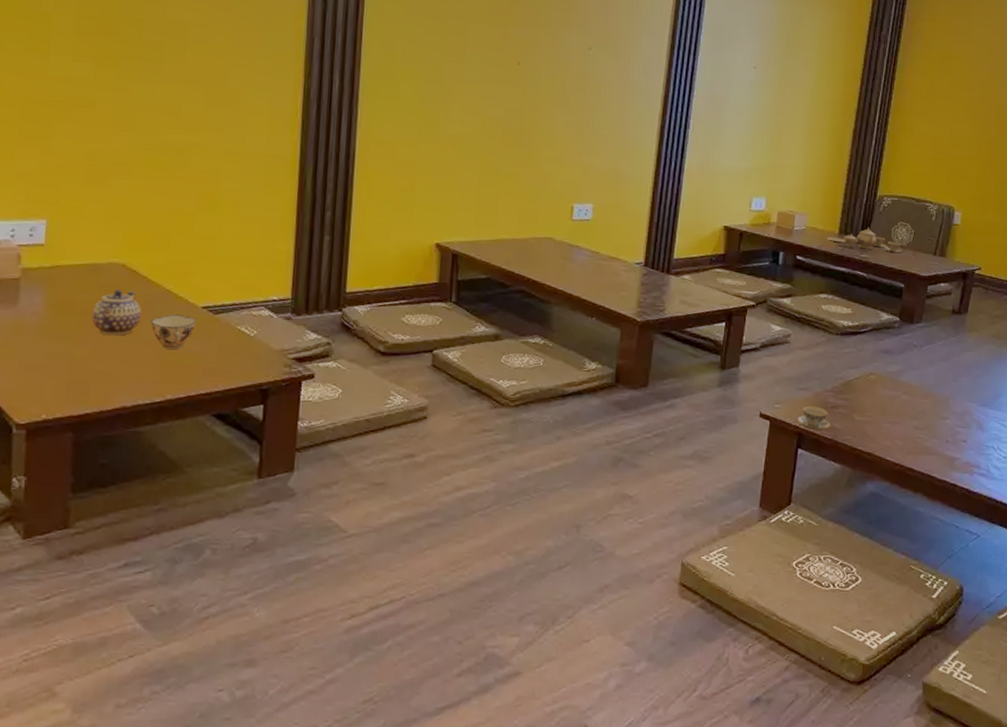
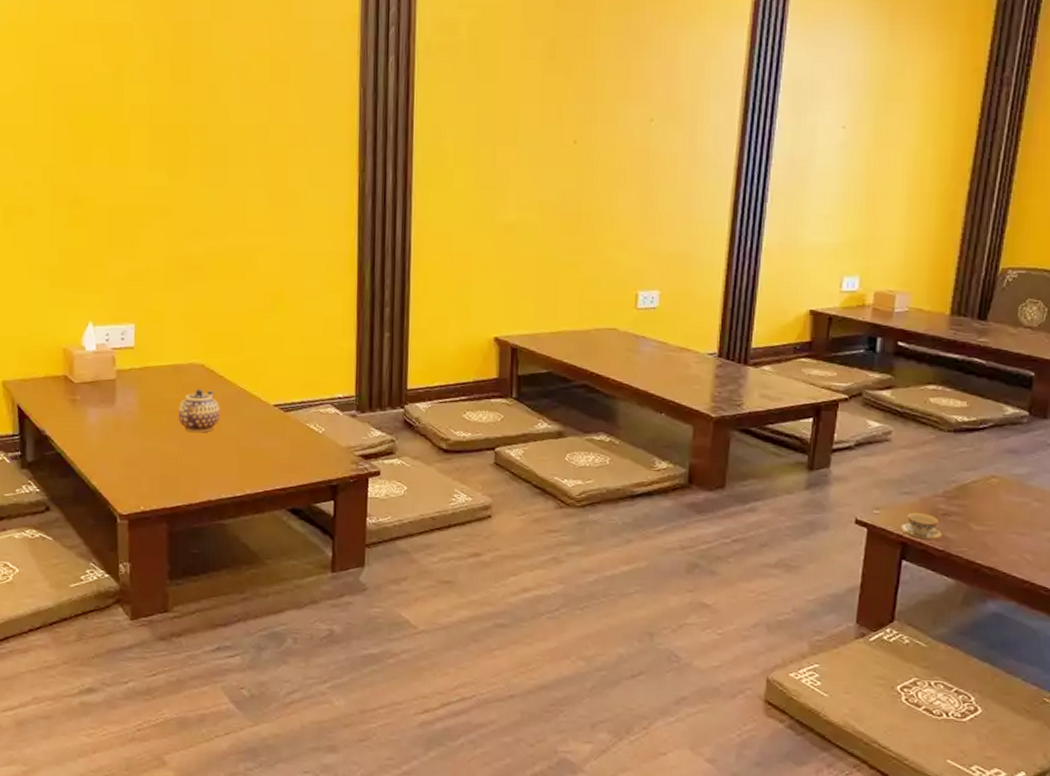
teacup: present [151,314,197,349] -> none [229,412,269,446]
tea set: present [826,227,903,253] -> none [935,306,1033,336]

